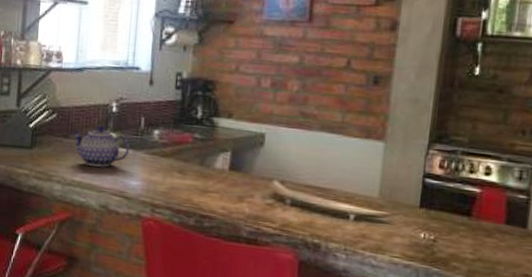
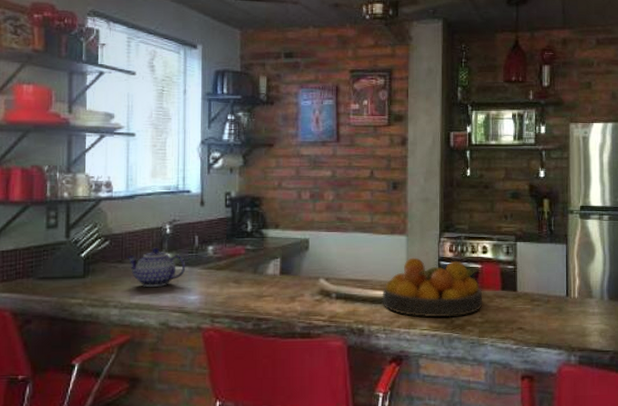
fruit bowl: none [345,169,479,248] -> present [382,257,483,318]

